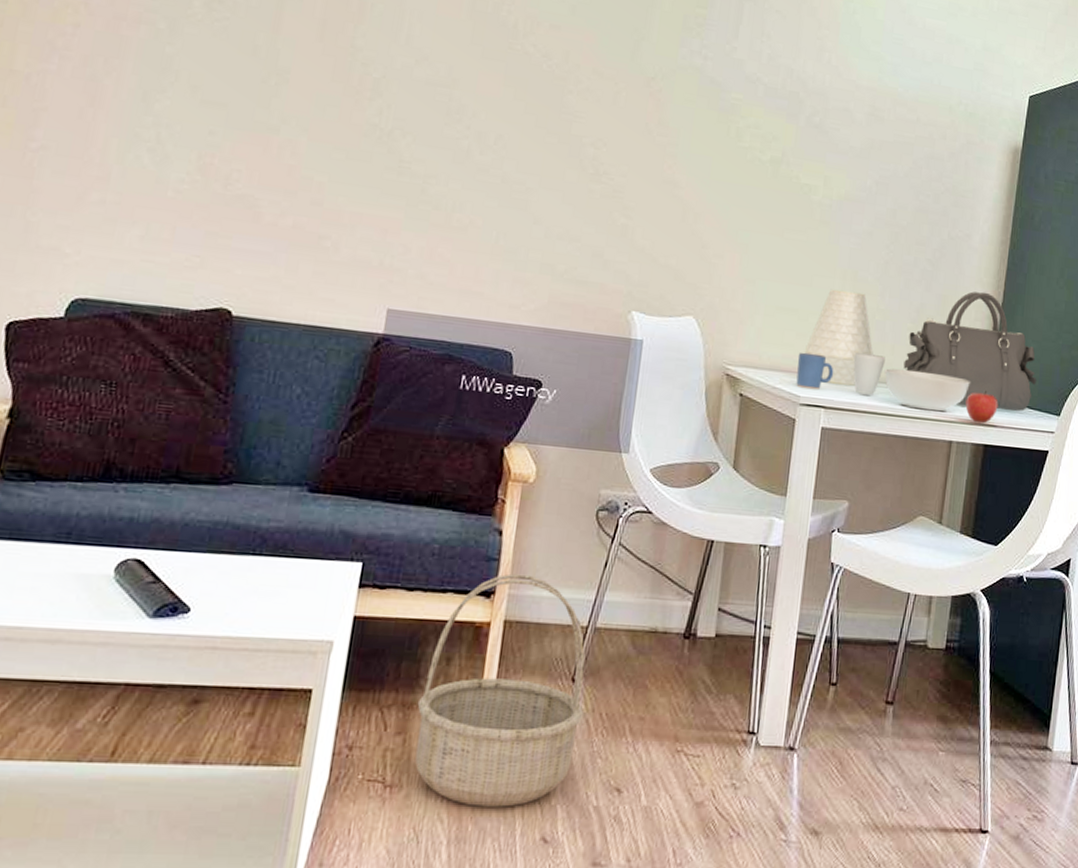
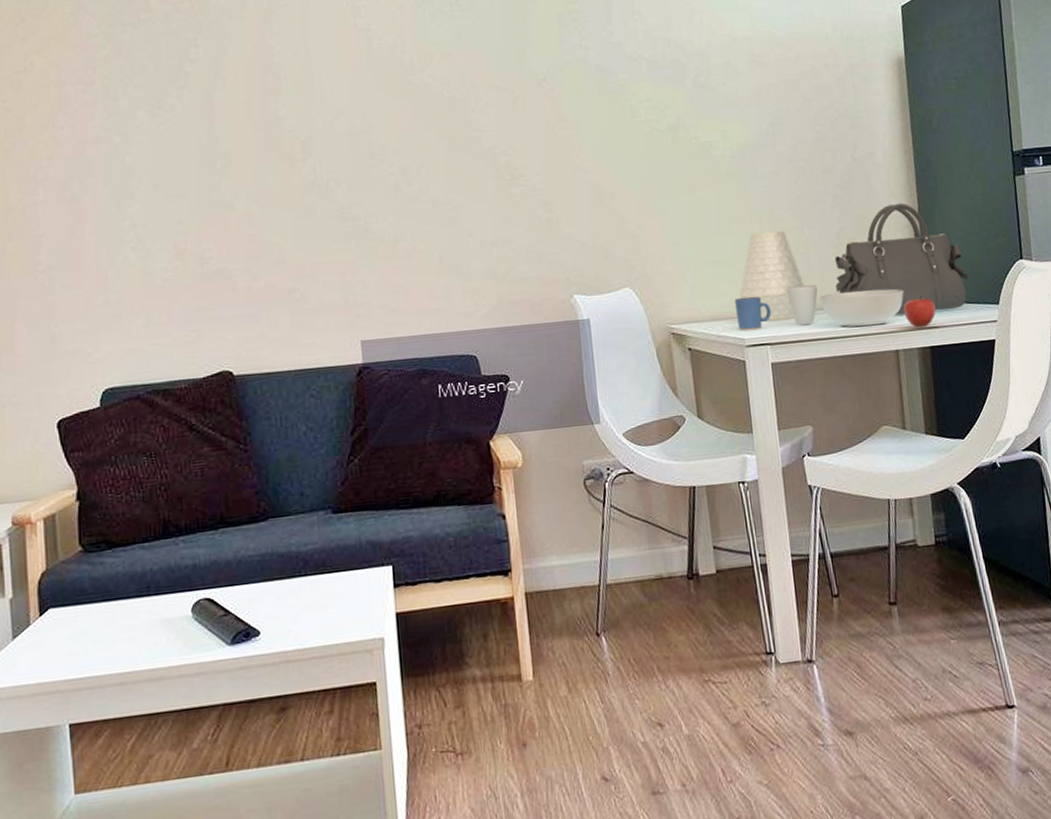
basket: present [415,573,585,807] -> none [467,548,615,760]

